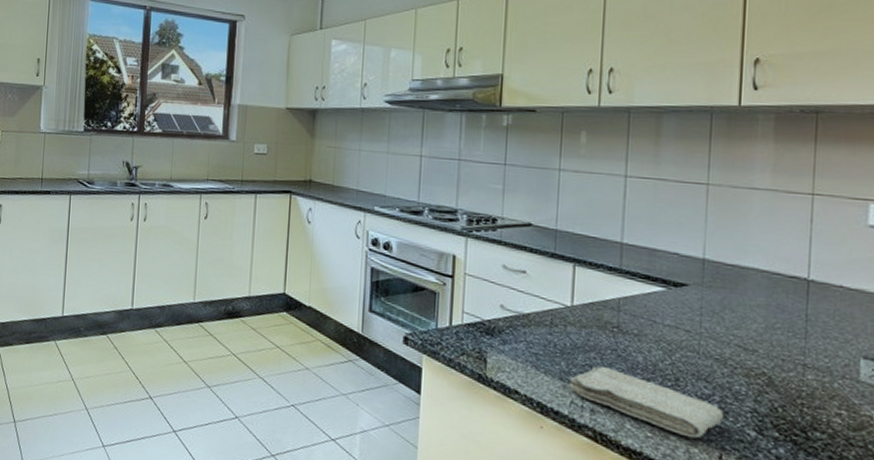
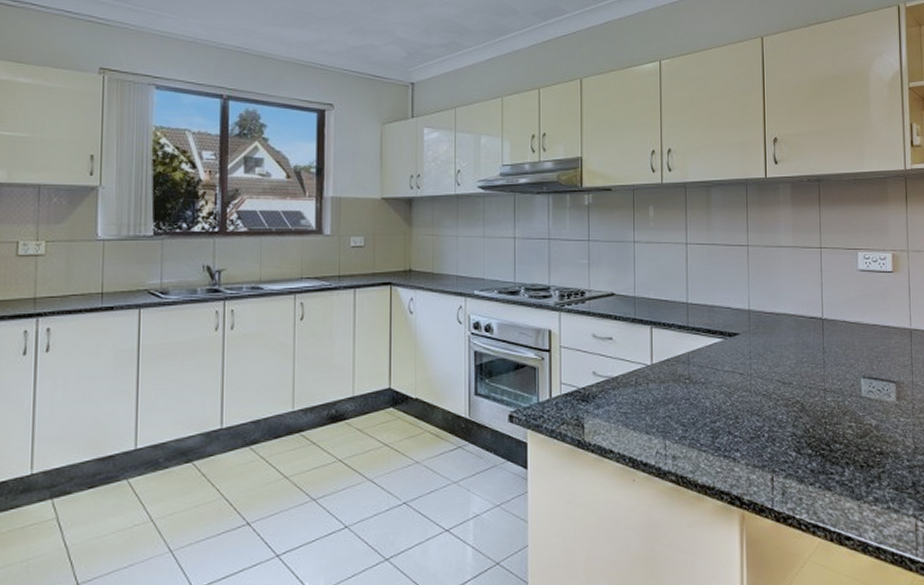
washcloth: present [569,366,725,439] -> none [654,416,773,467]

